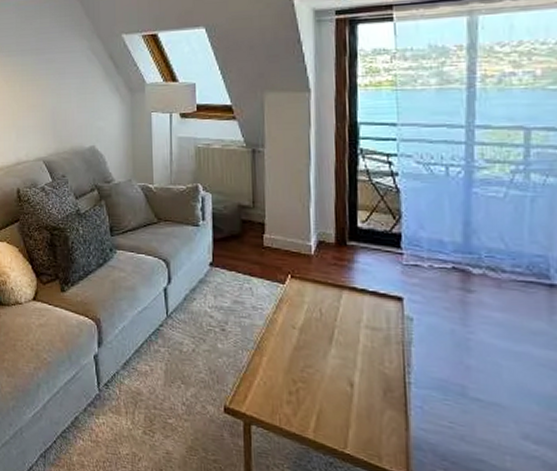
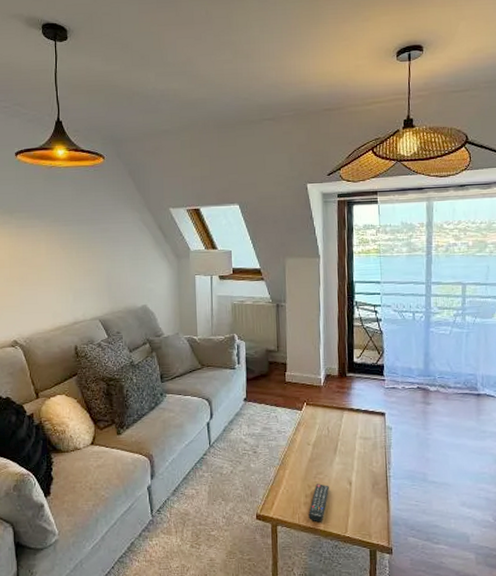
remote control: none [293,379,323,430] -> present [309,484,330,522]

